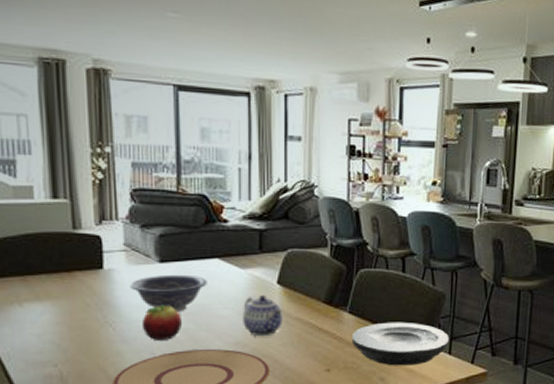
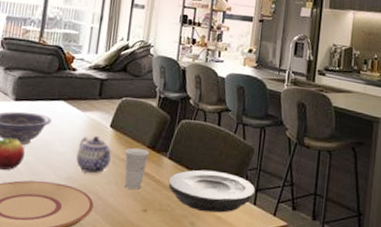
cup: none [298,304,326,349] -> present [124,147,150,189]

